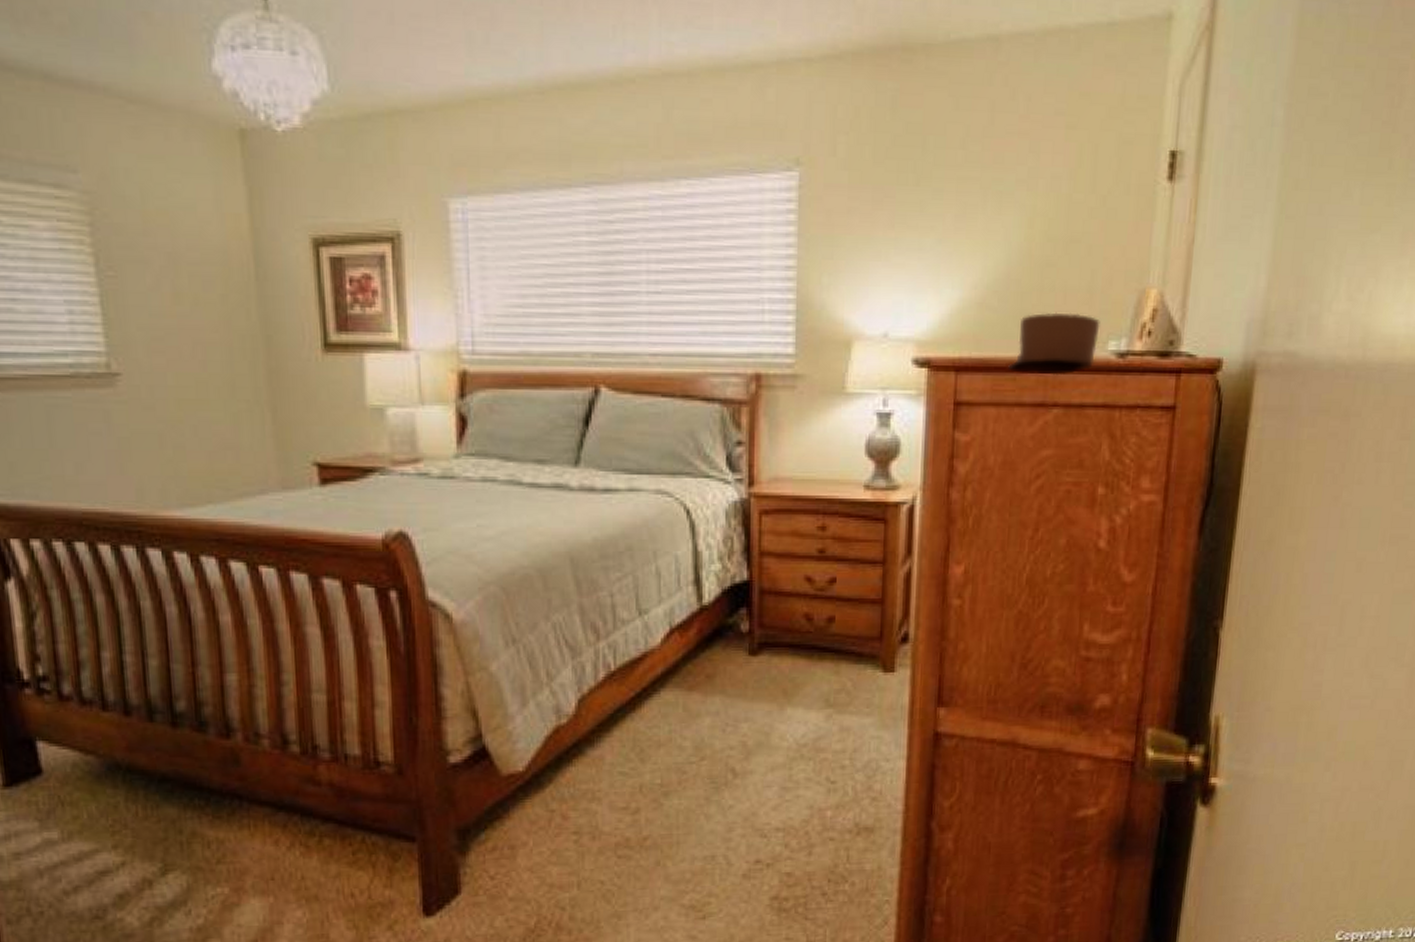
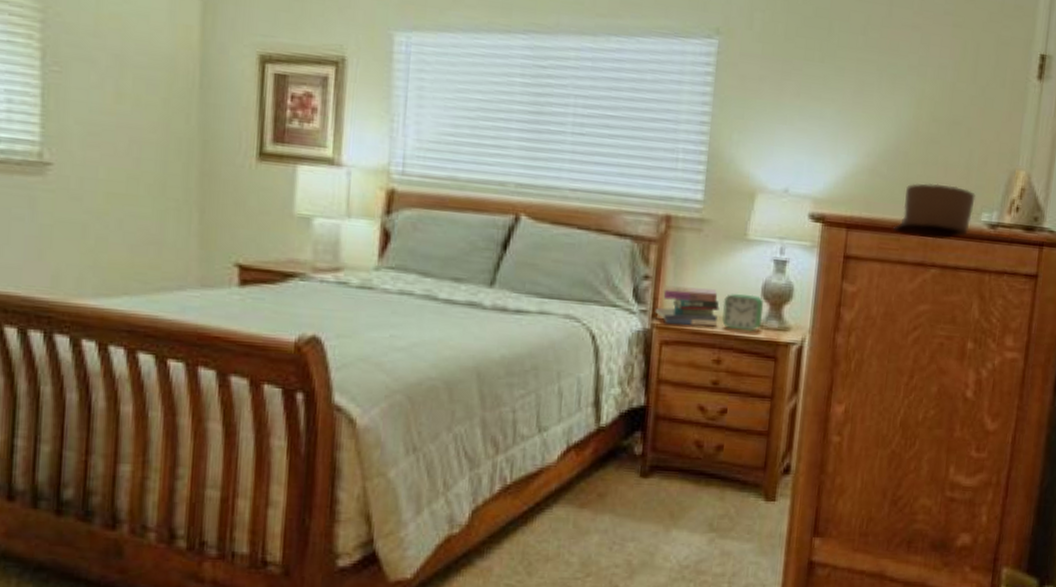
books: none [751,449,821,492] -> present [655,285,720,327]
alarm clock: none [824,453,868,493] -> present [722,293,763,331]

